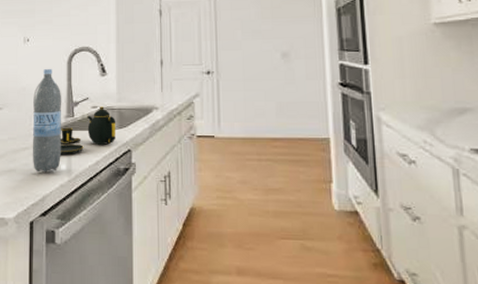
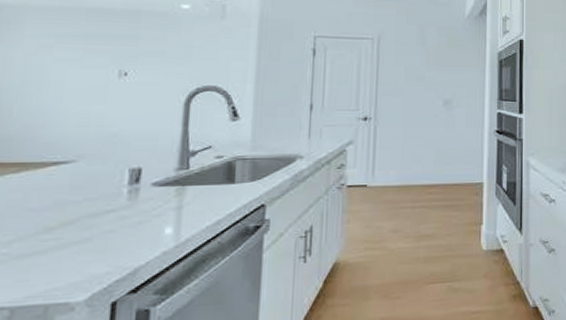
water bottle: present [32,68,62,173] -> none [121,110,173,239]
teapot: present [60,106,117,154] -> none [165,156,248,215]

